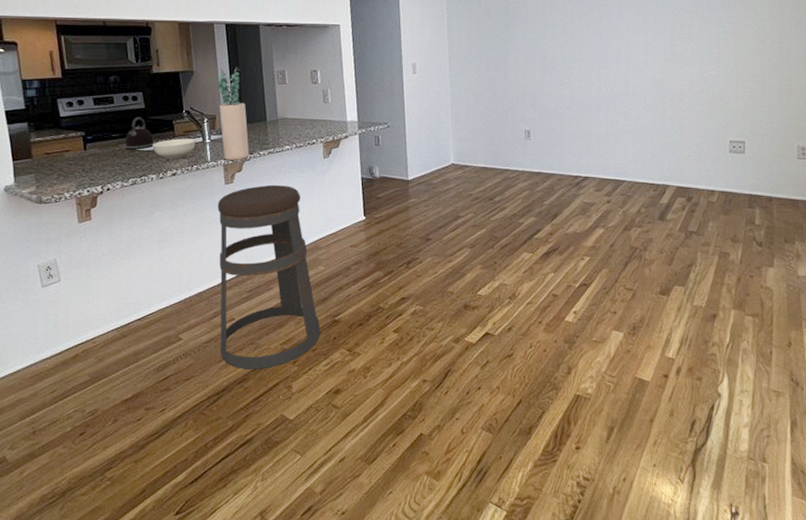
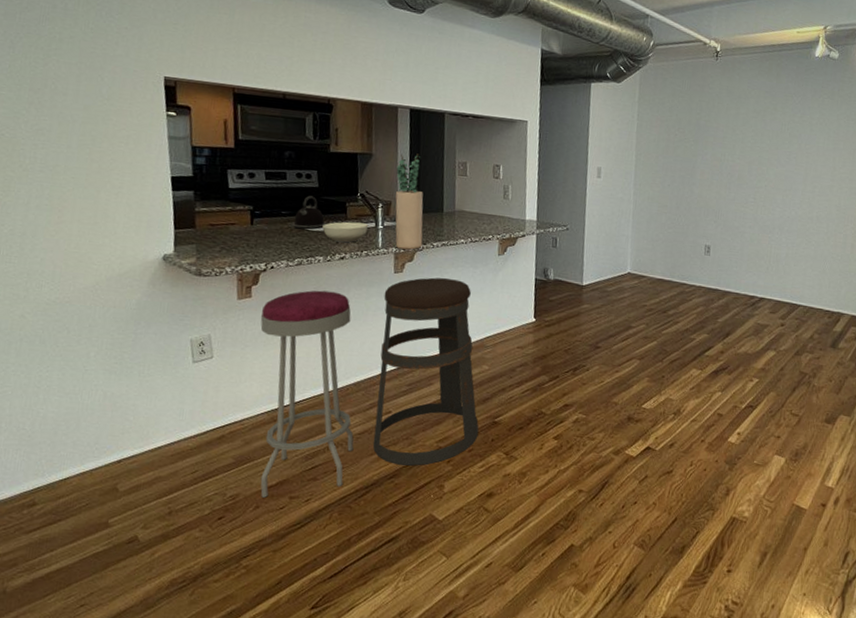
bar stool: none [101,207,202,411] -> present [260,290,354,498]

